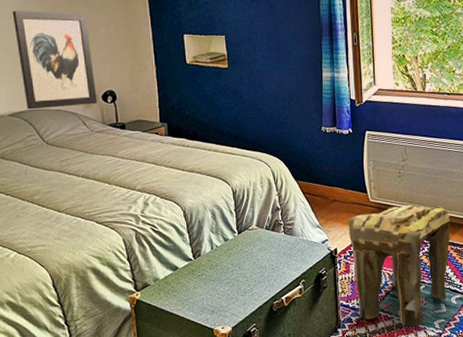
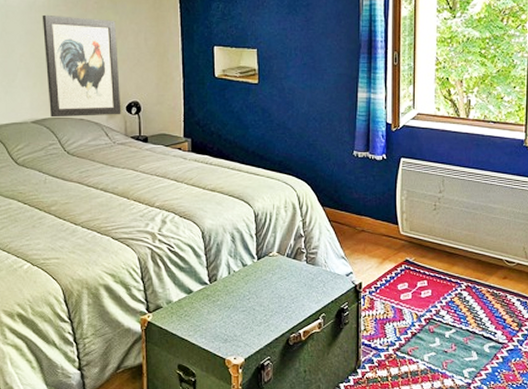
stool: present [348,204,451,328] -> none [375,240,488,374]

